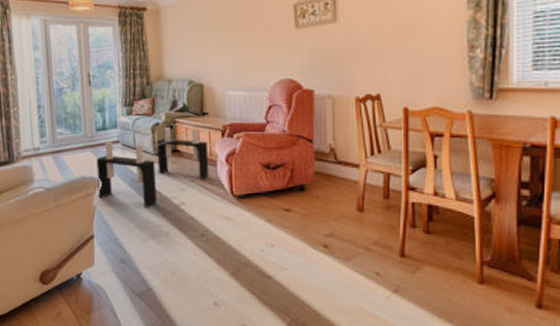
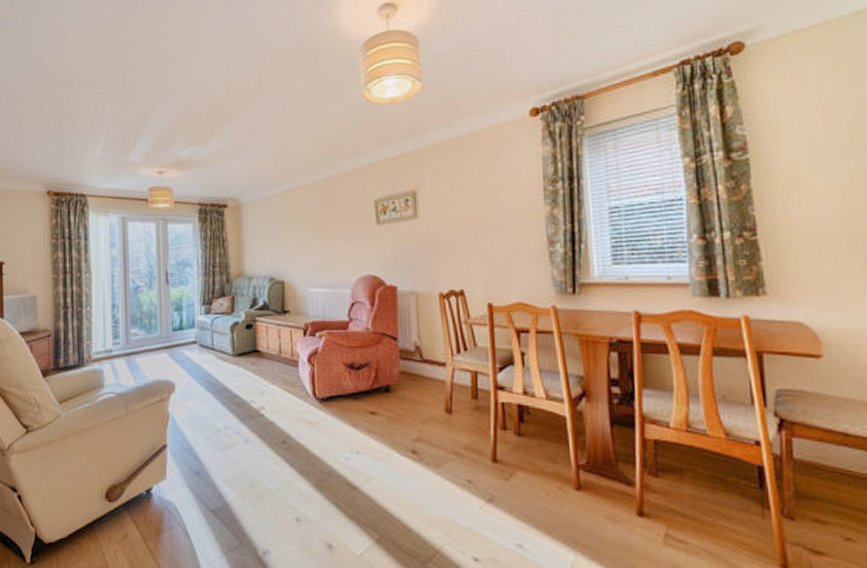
coffee table: present [83,124,216,208] -> none [158,323,297,414]

